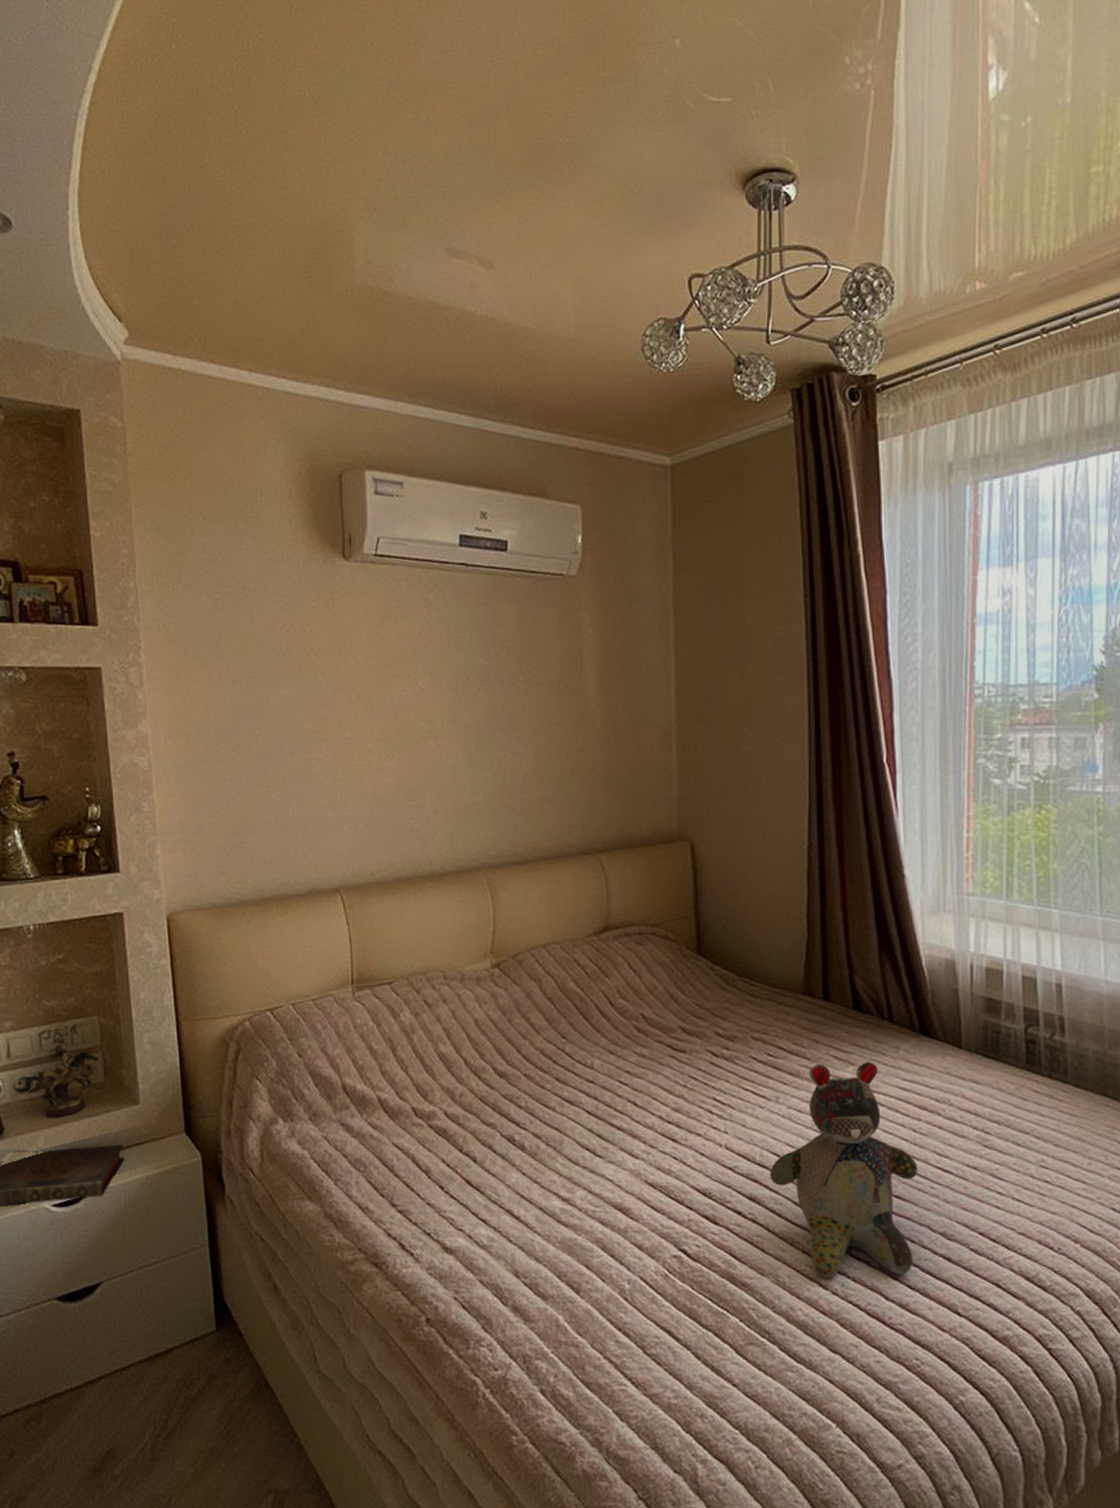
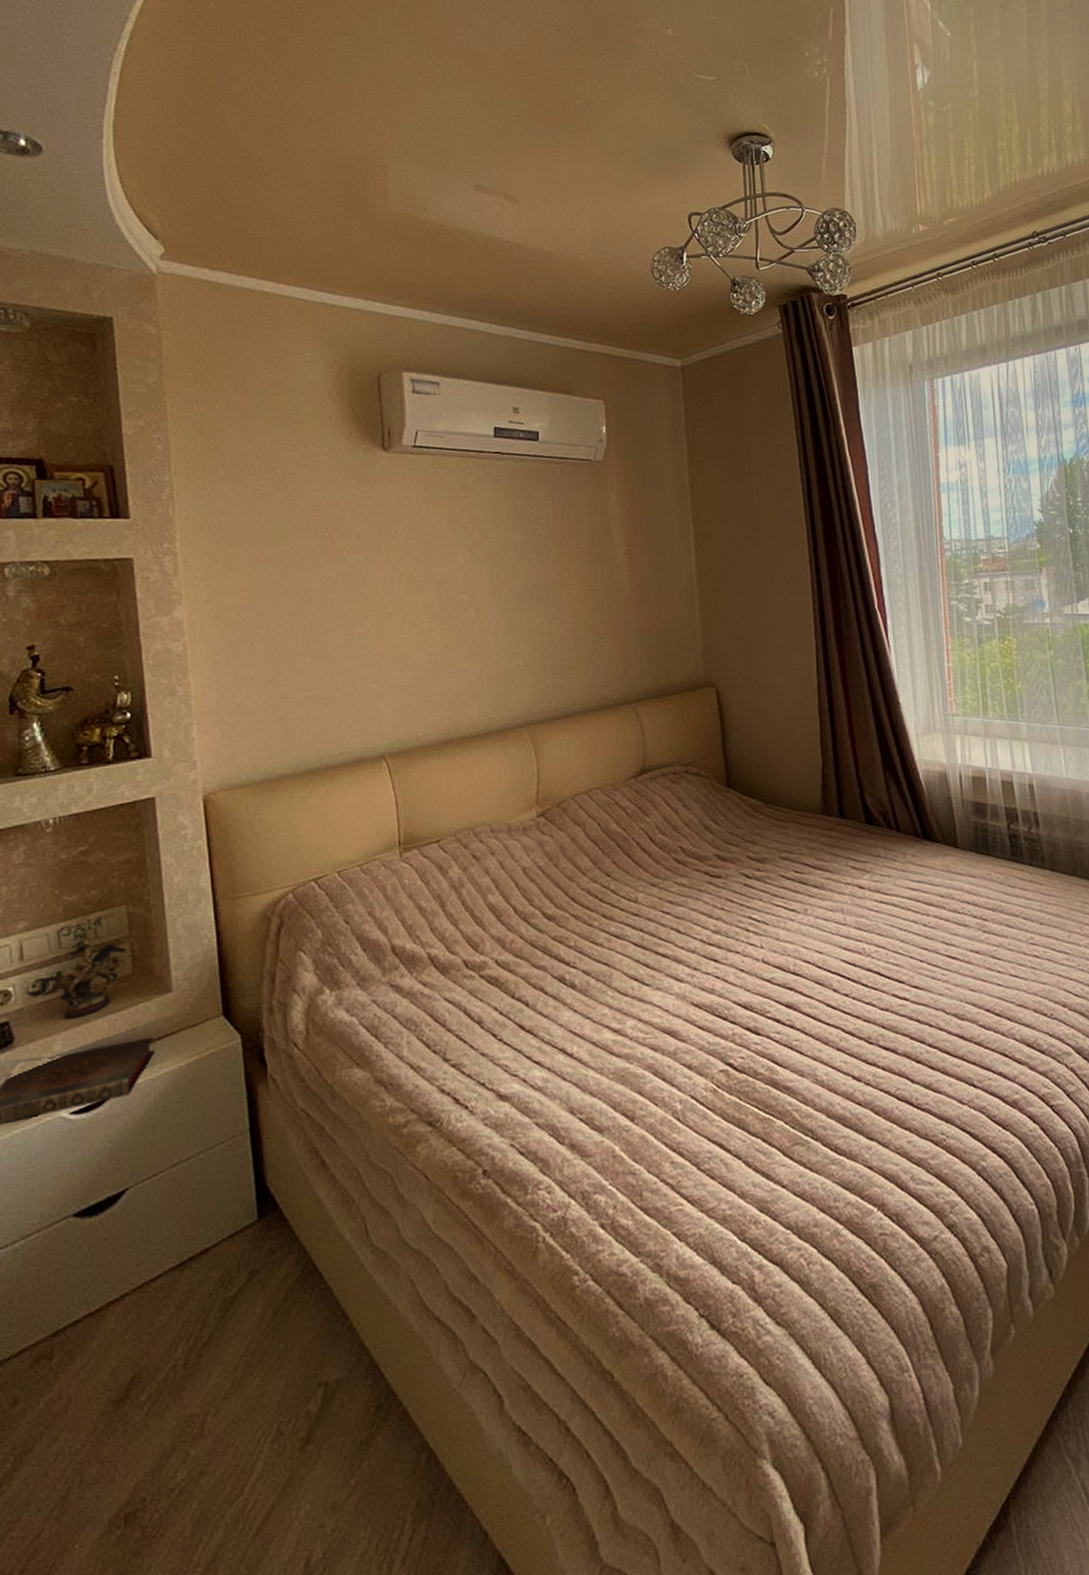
stuffed bear: present [769,1062,918,1279] -> none [803,868,933,1072]

